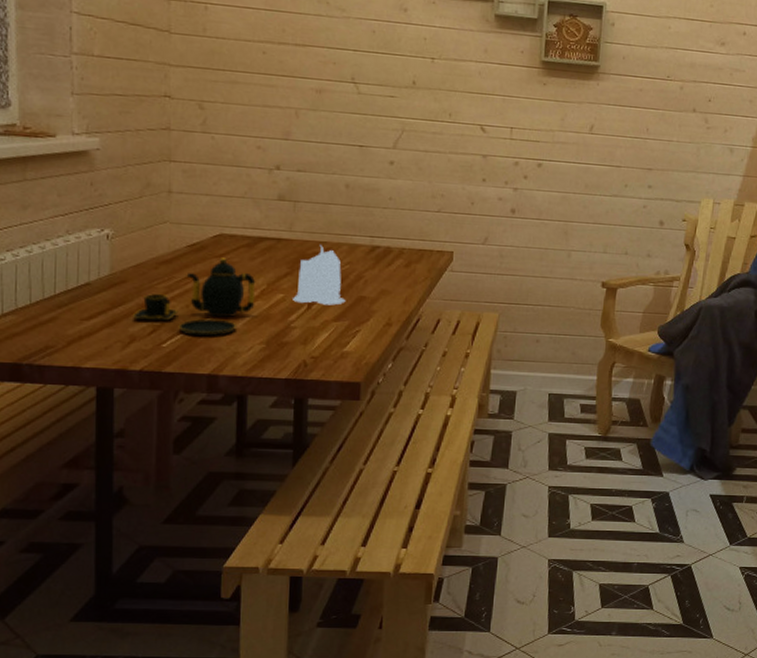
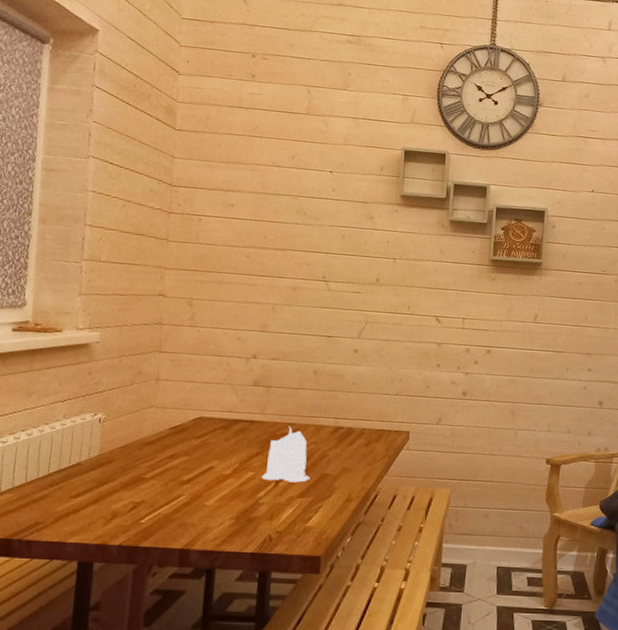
teapot: present [133,258,256,337] -> none [116,439,230,513]

